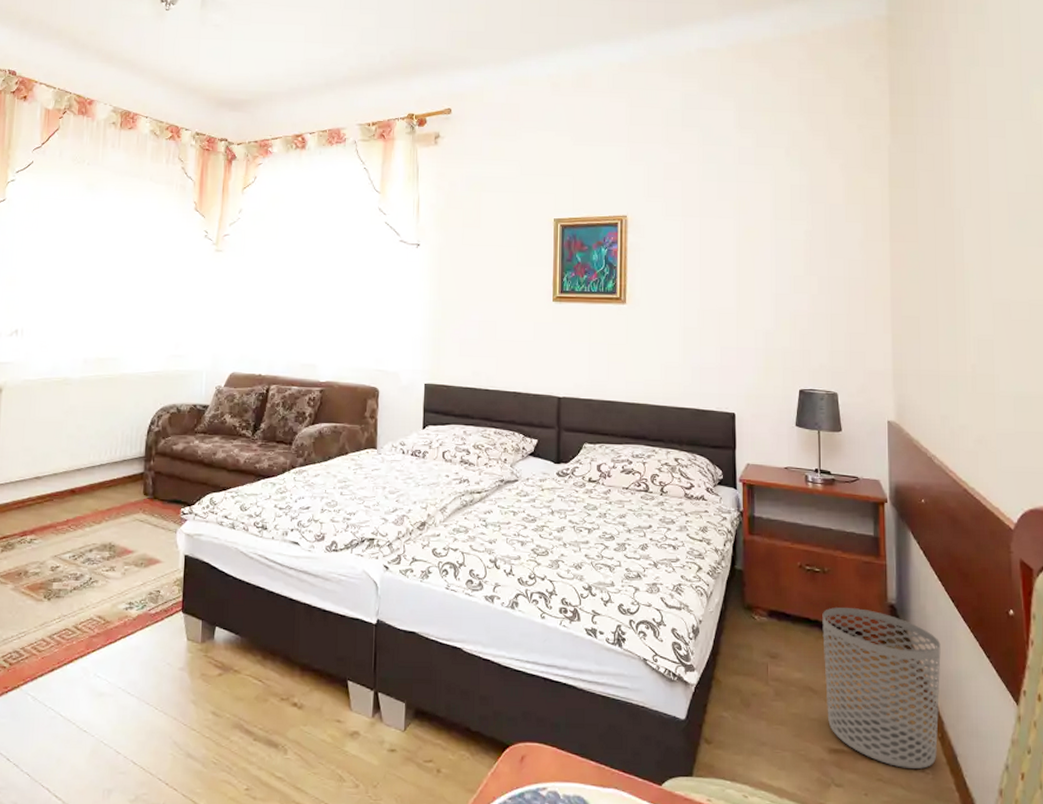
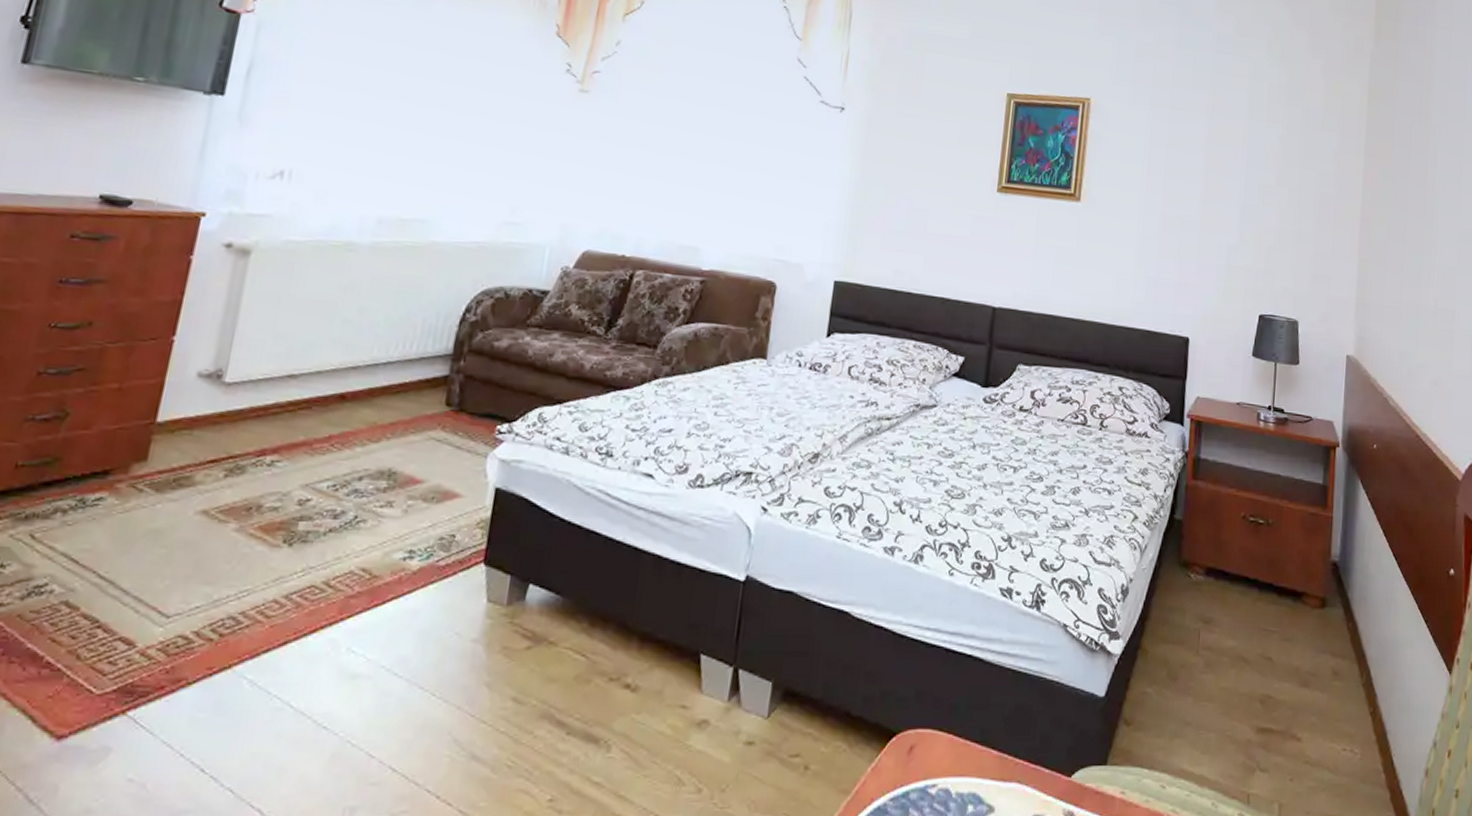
waste bin: present [822,607,941,769] -> none [1258,565,1380,748]

